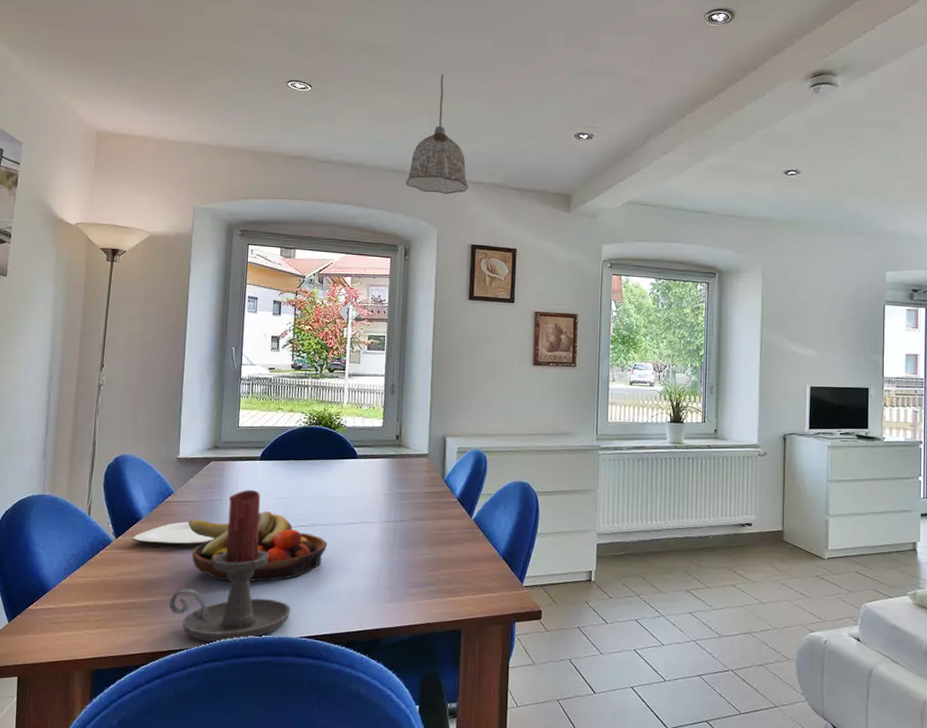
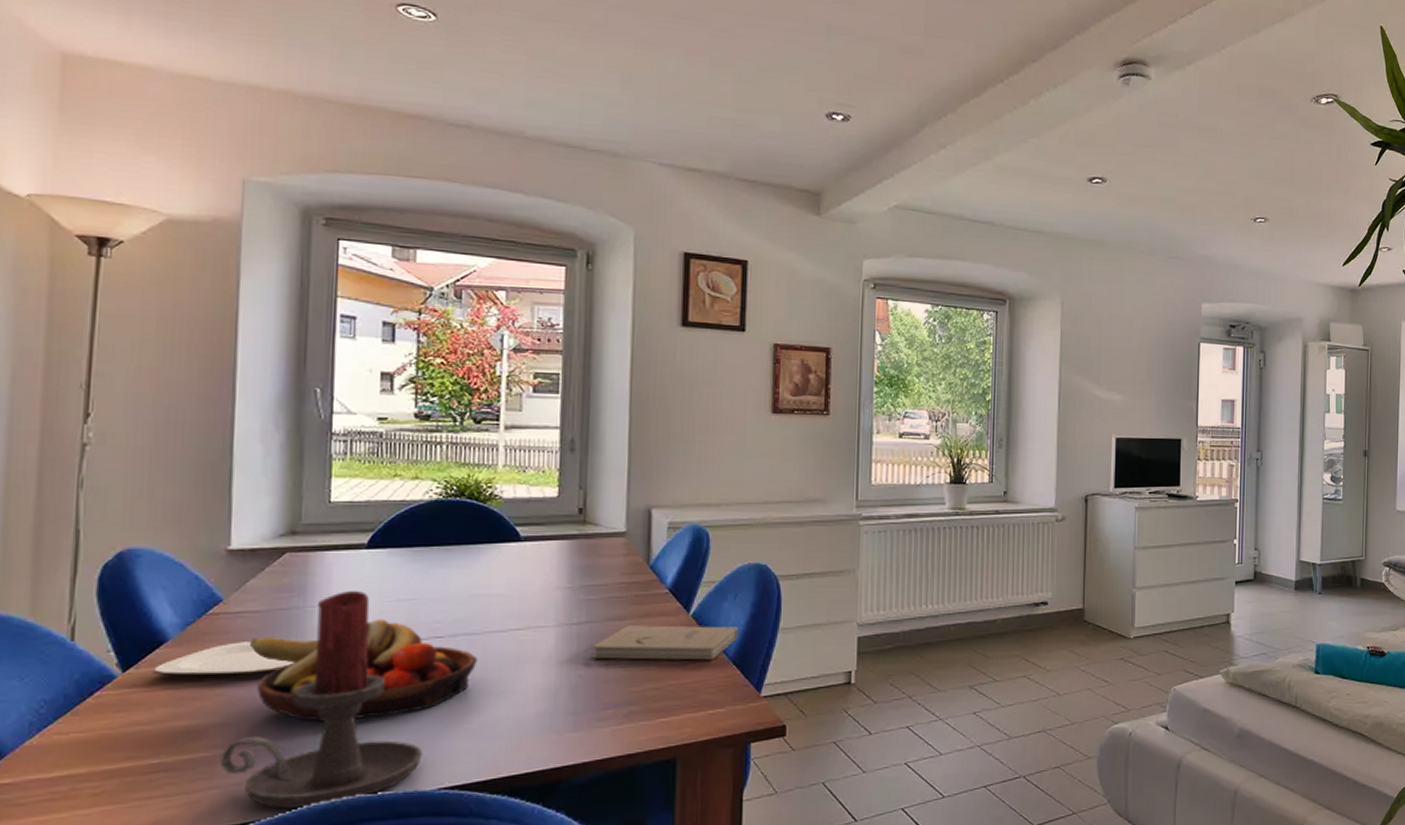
book: none [403,525,507,555] -> present [592,625,738,660]
pendant lamp: present [406,73,469,194] -> none [586,16,680,183]

